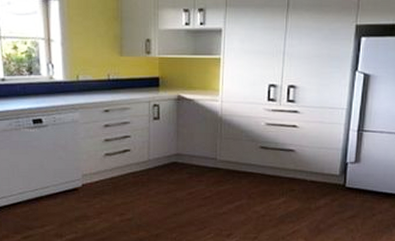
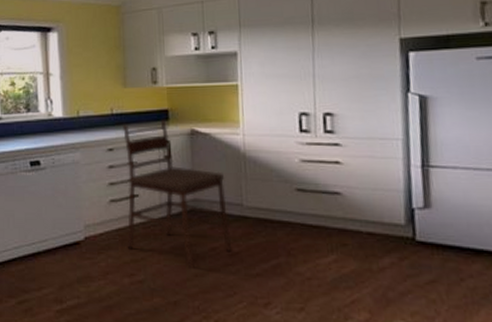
dining chair: none [118,85,206,210] -> present [123,119,233,270]

